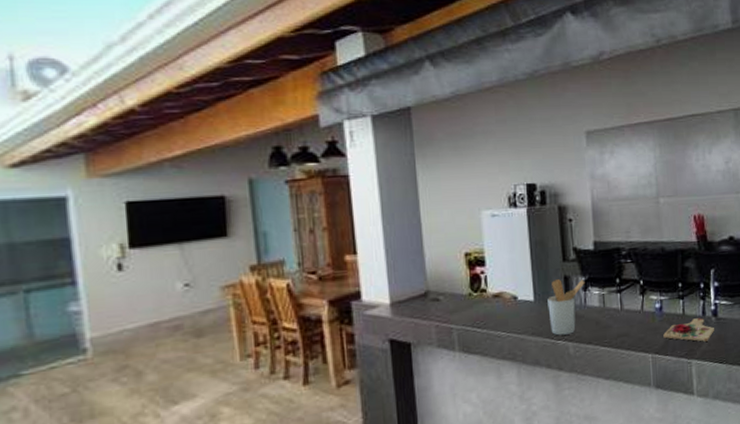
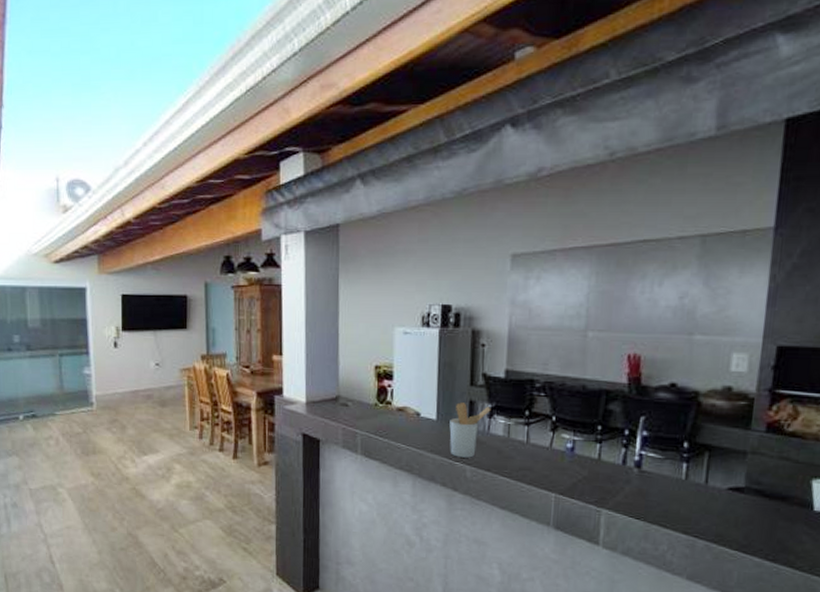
cutting board: present [663,318,714,342] -> none [571,466,635,493]

